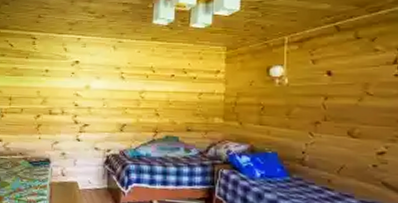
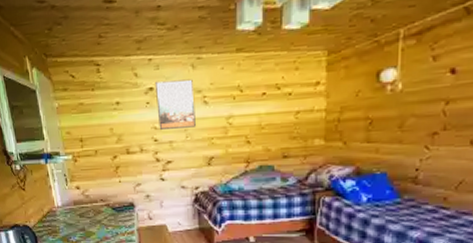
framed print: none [80,56,114,98] -> present [154,79,196,131]

